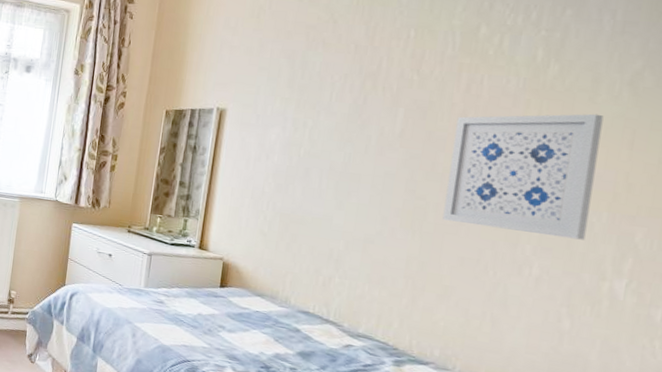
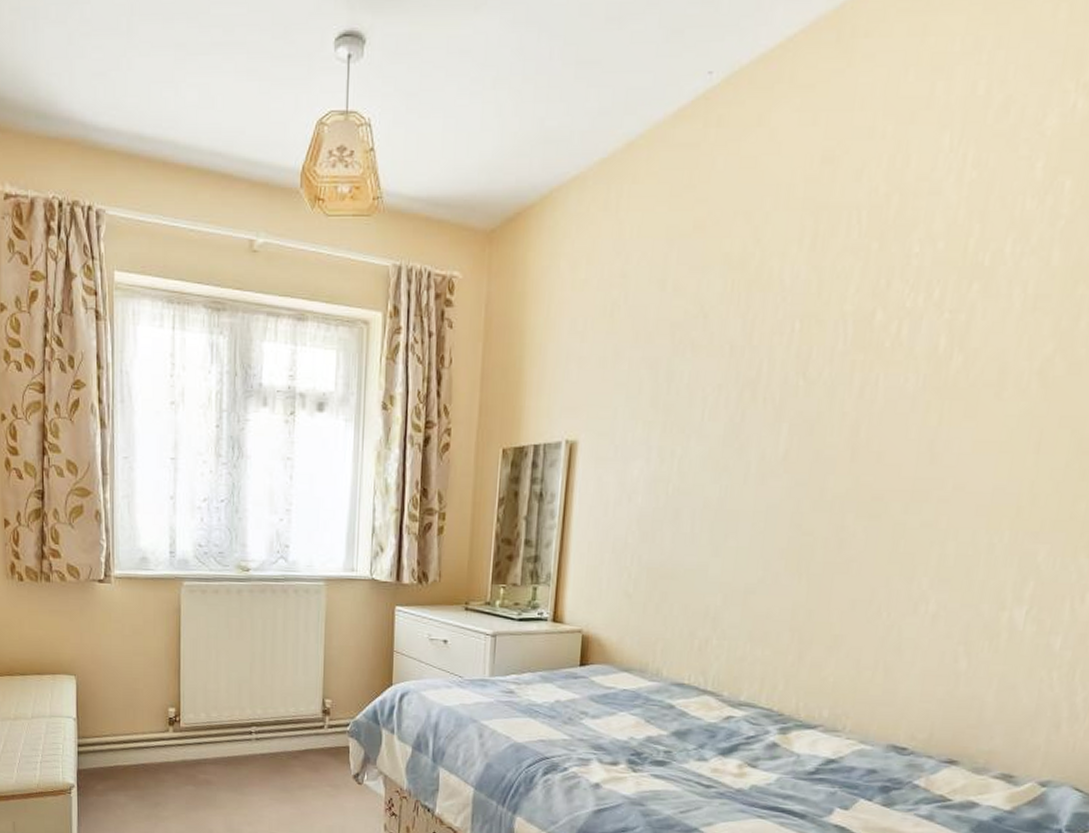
wall art: present [442,113,604,240] -> none [832,413,1010,566]

